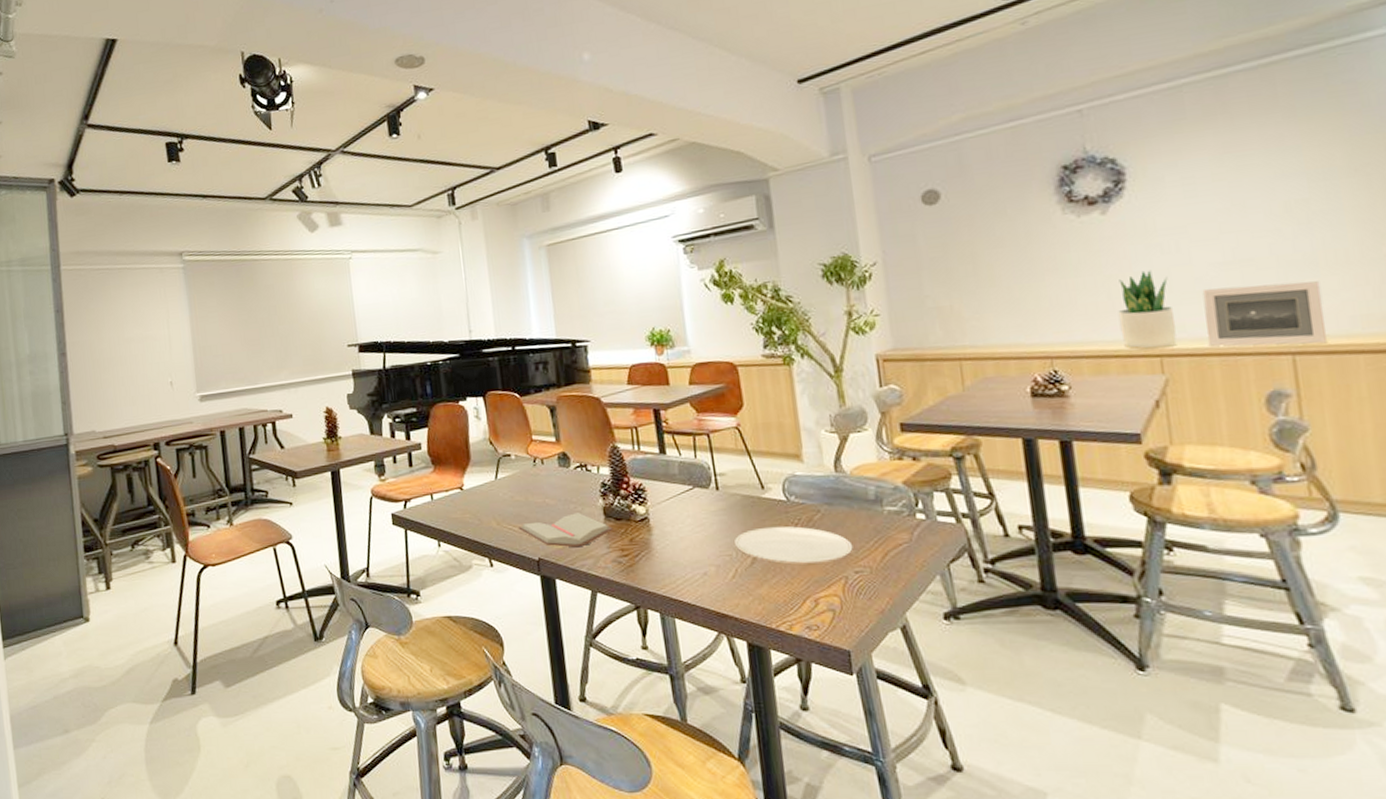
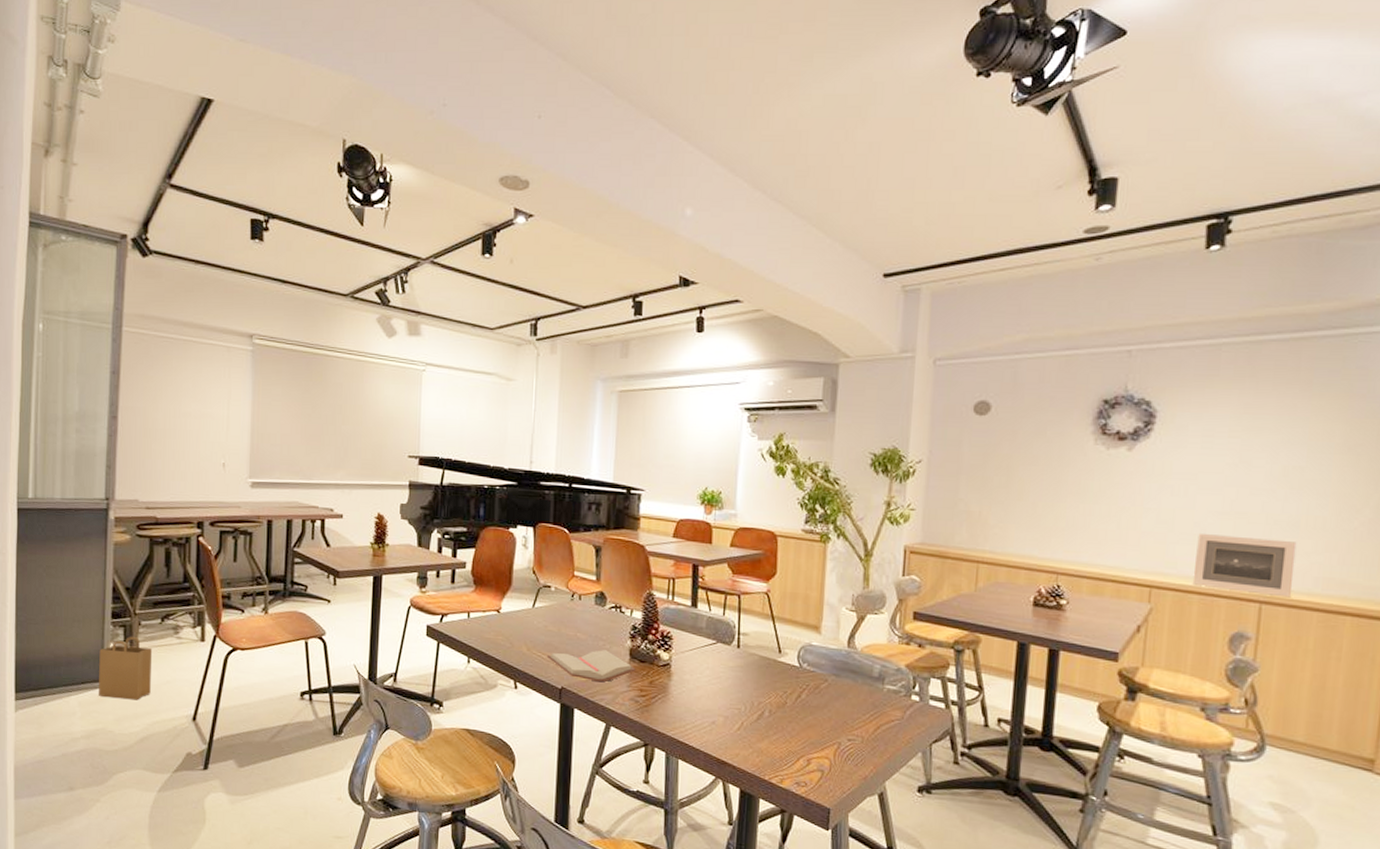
shopping bag: none [77,567,131,633] -> present [99,636,153,701]
plate: present [735,526,853,565] -> none [745,688,851,728]
planter: present [1118,270,1177,351] -> none [1121,507,1172,581]

